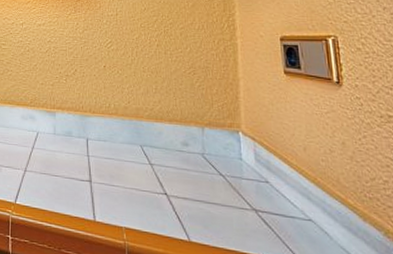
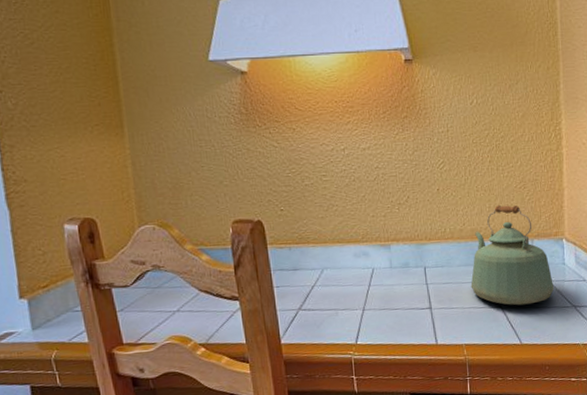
kettle: none [133,87,230,198] -> present [470,204,555,306]

